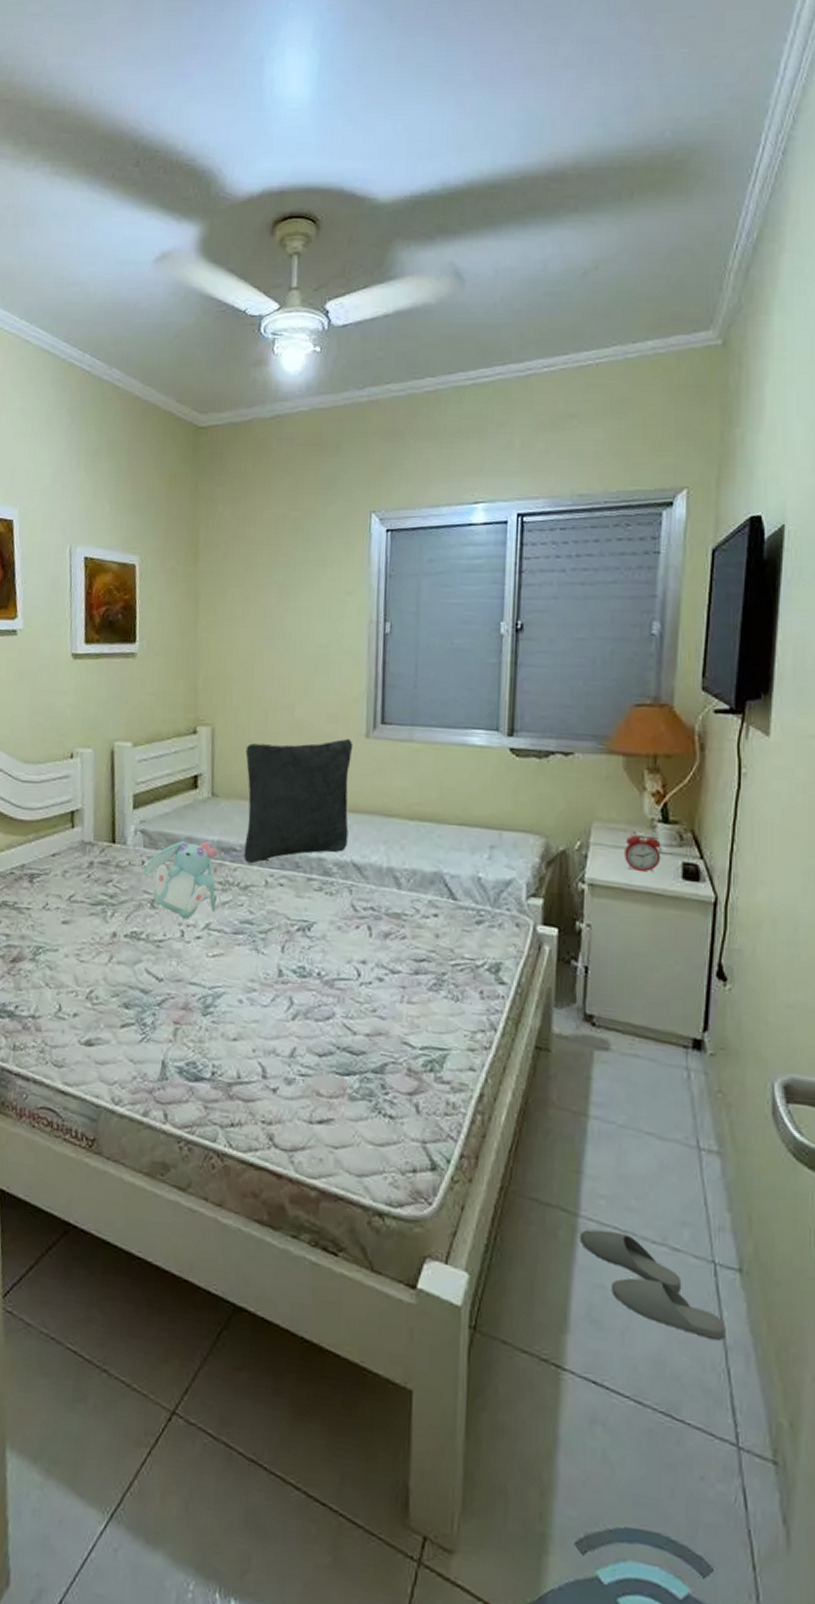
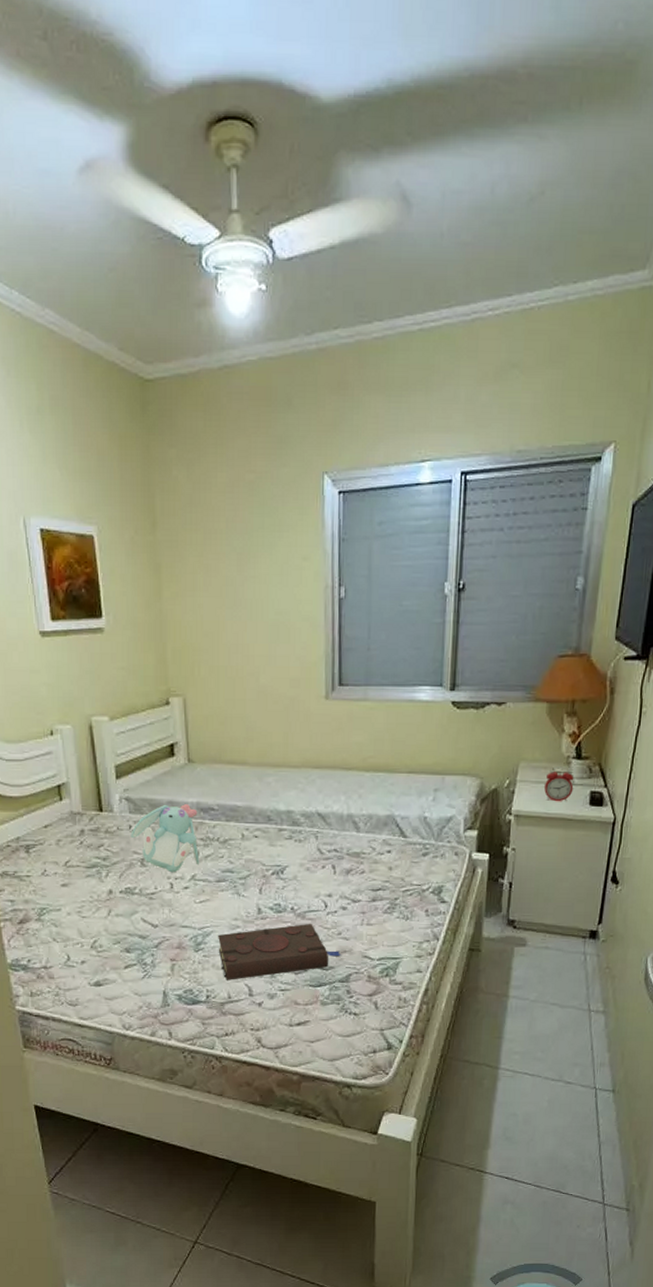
book: none [229,993,377,1056] -> present [218,923,342,980]
pillow: present [244,738,353,864] -> none [216,701,315,820]
slippers: present [579,1229,726,1340] -> none [499,1076,601,1138]

